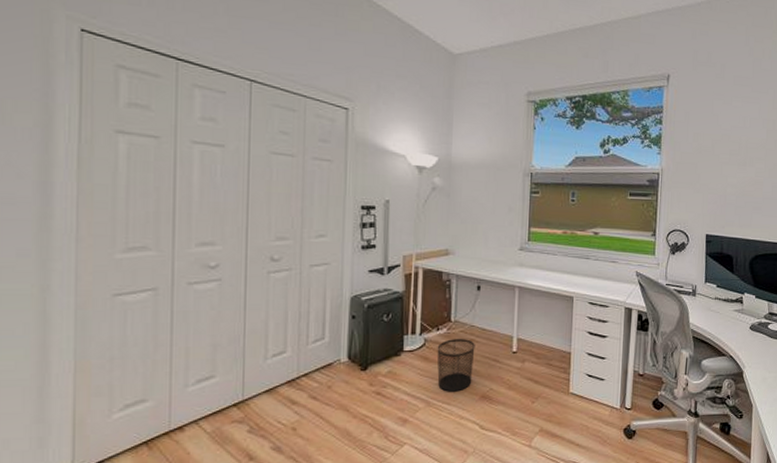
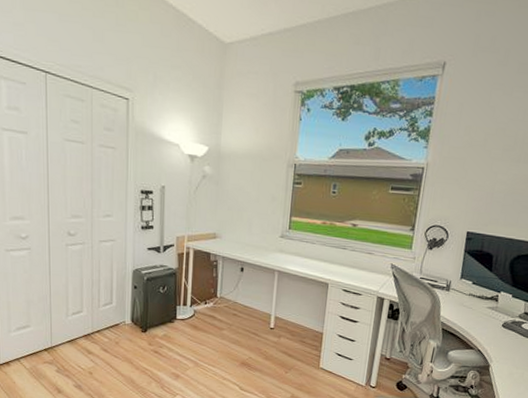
waste bin: present [437,339,475,392] -> none [204,312,238,357]

